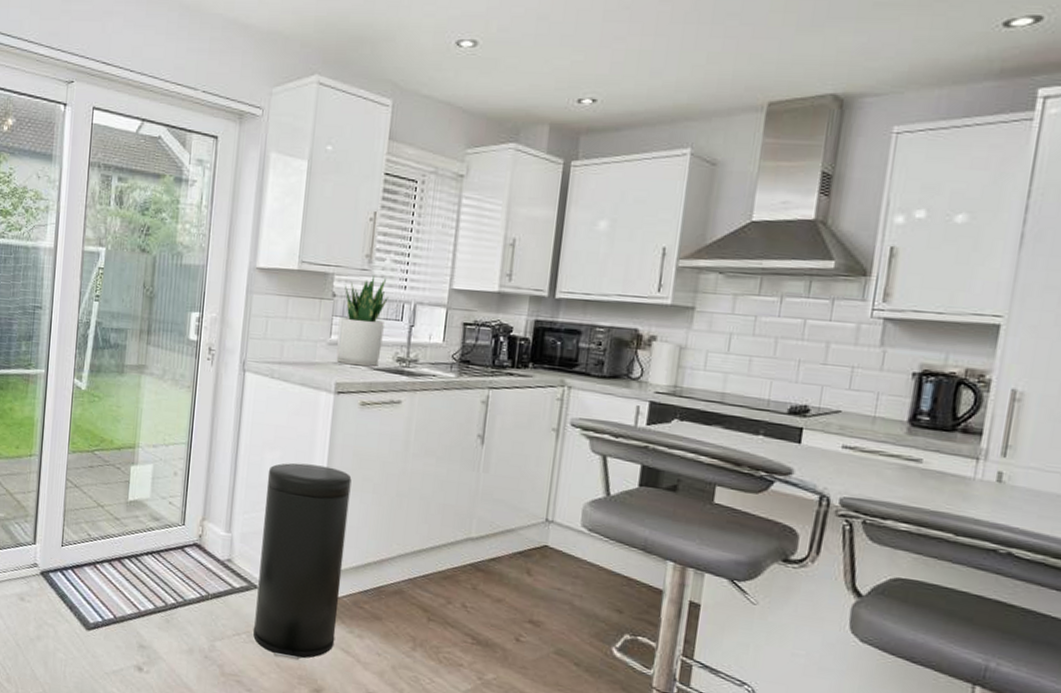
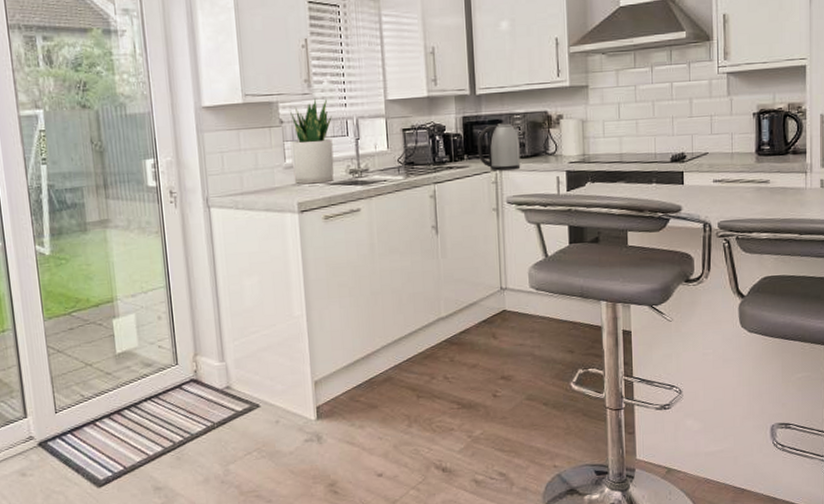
pedal bin: present [253,462,352,661] -> none [249,281,339,465]
kettle: none [545,333,600,390] -> present [477,122,521,171]

